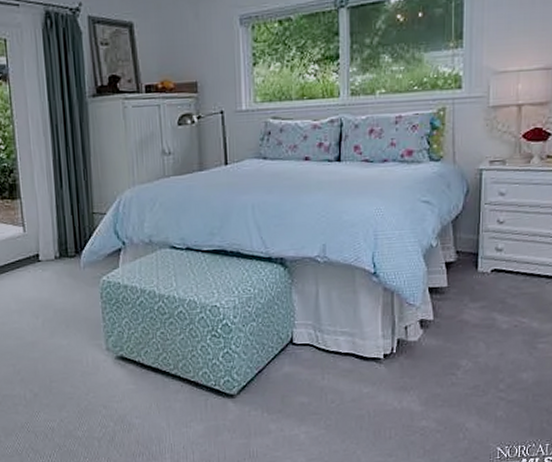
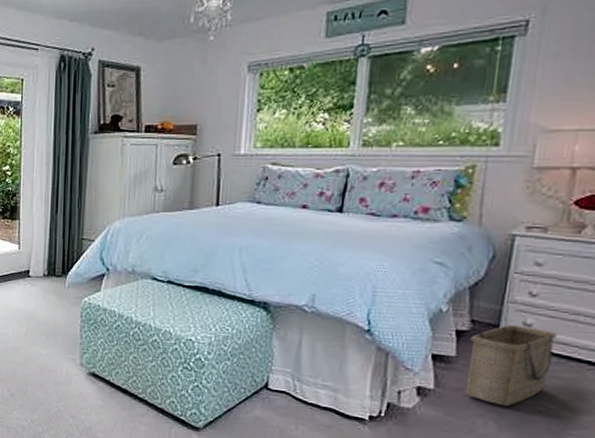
basket: none [457,251,522,326] -> present [466,325,558,407]

